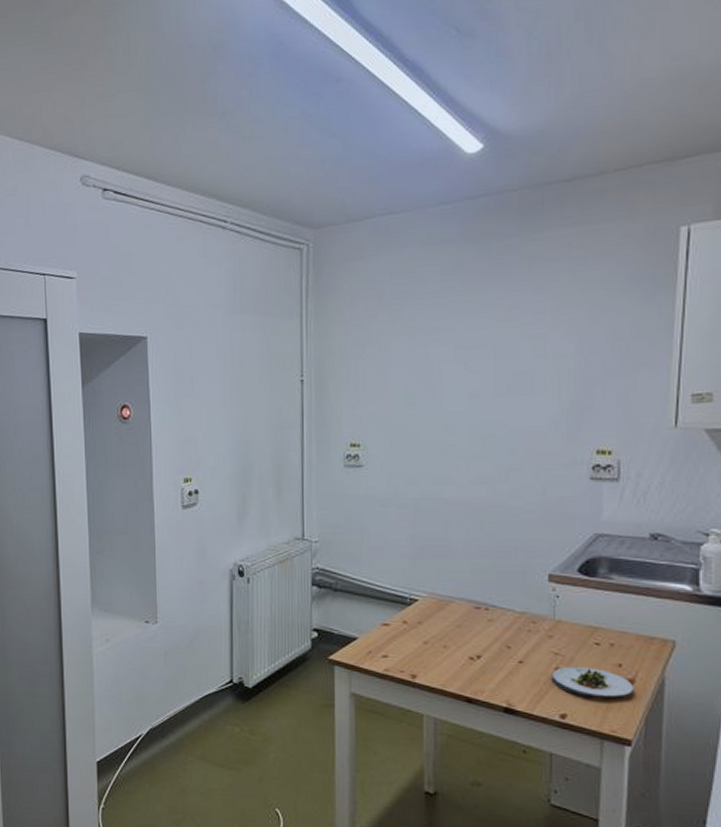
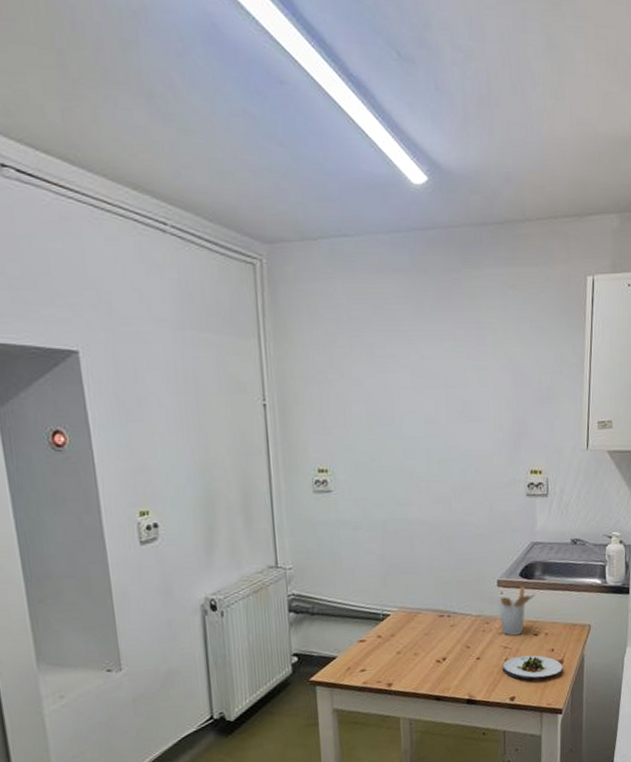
utensil holder: none [550,584,598,641] -> present [499,586,535,636]

